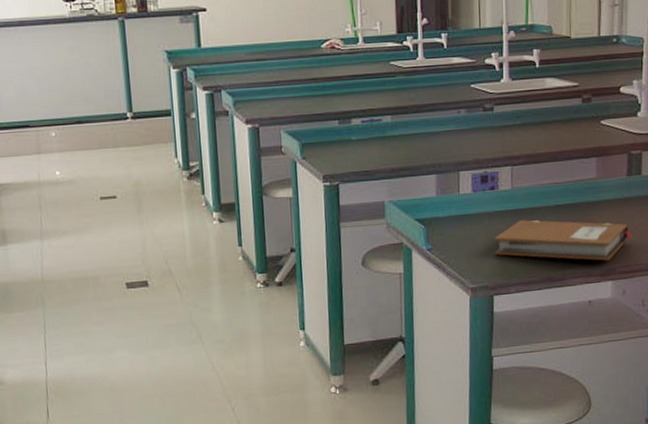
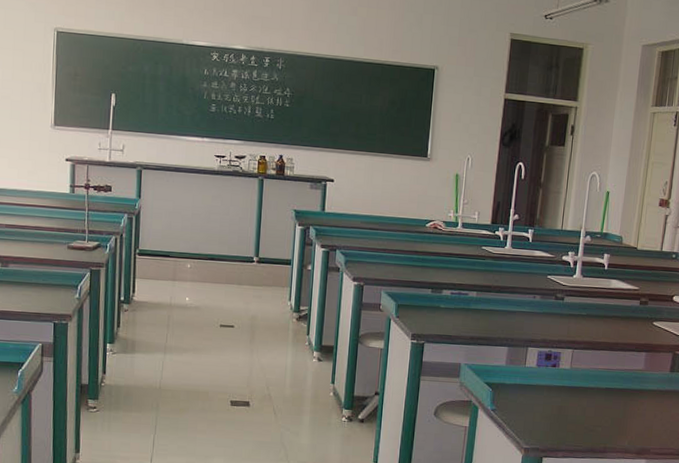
notebook: present [493,220,633,261] -> none [548,396,668,442]

